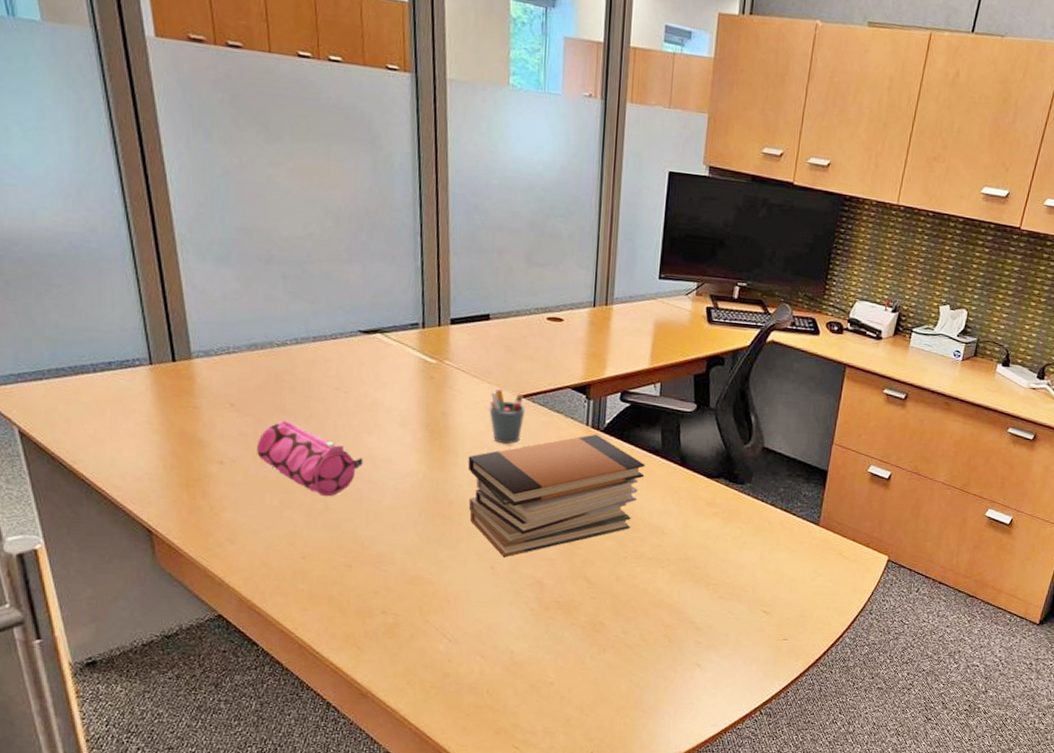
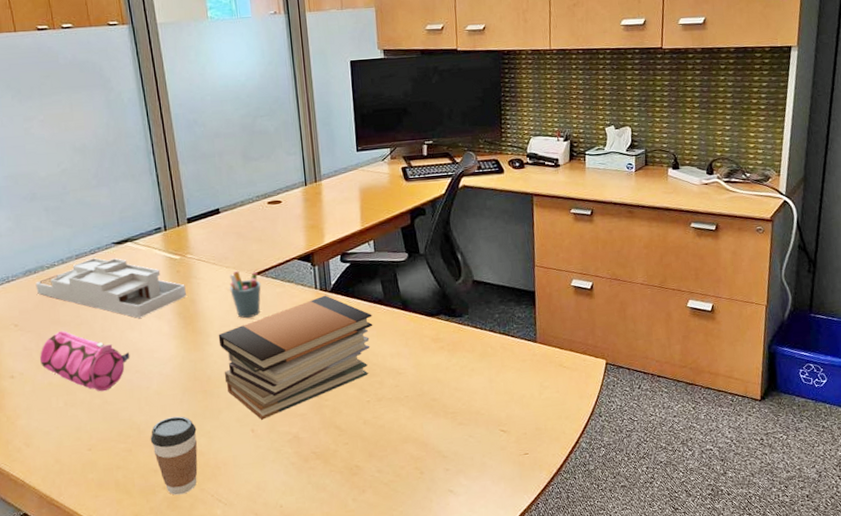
desk organizer: none [261,343,438,422] -> present [35,258,186,318]
coffee cup: none [374,537,429,623] -> present [150,416,198,495]

